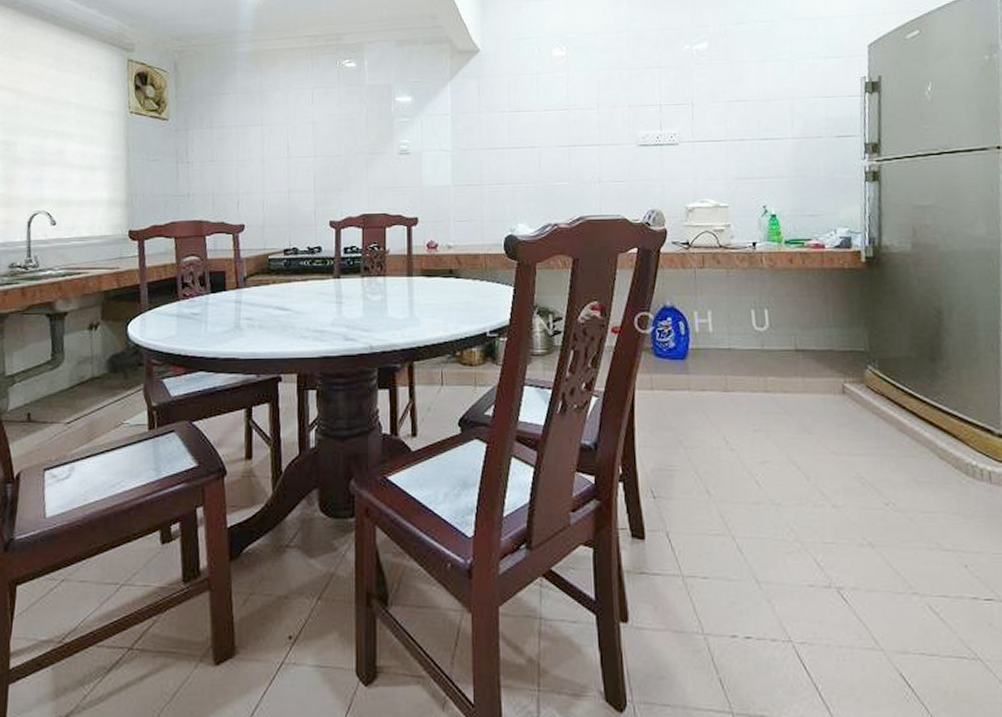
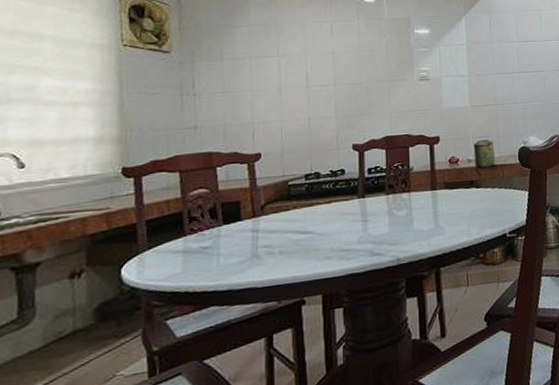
canister: none [454,224,479,256] -> present [473,140,496,168]

